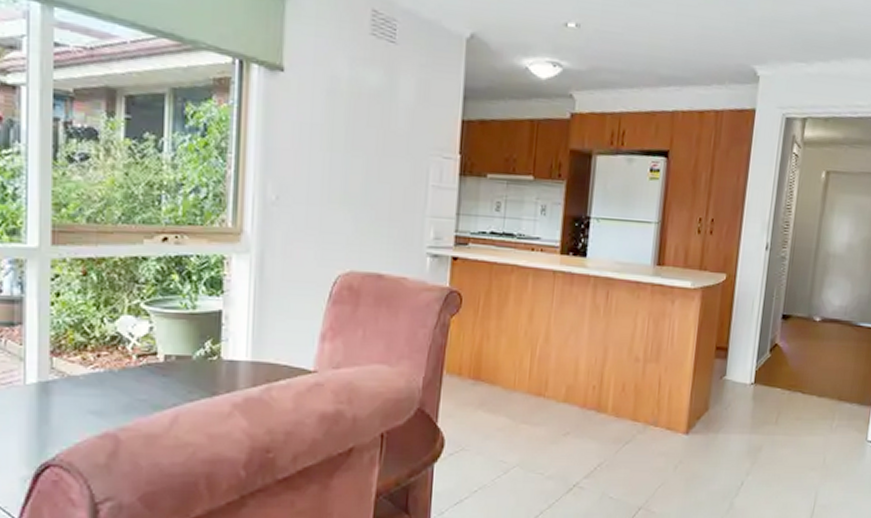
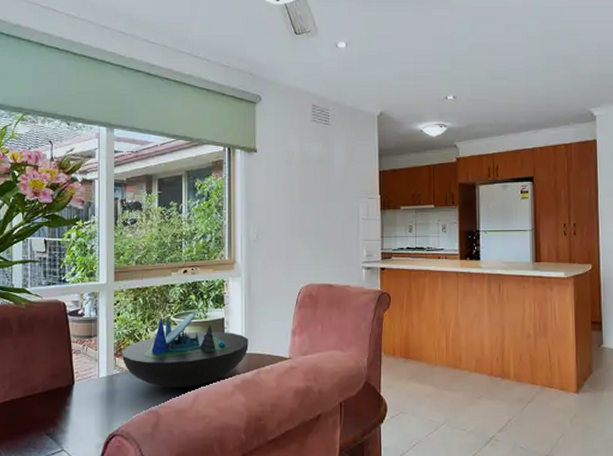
decorative bowl: none [61,299,257,405] -> present [121,312,249,388]

